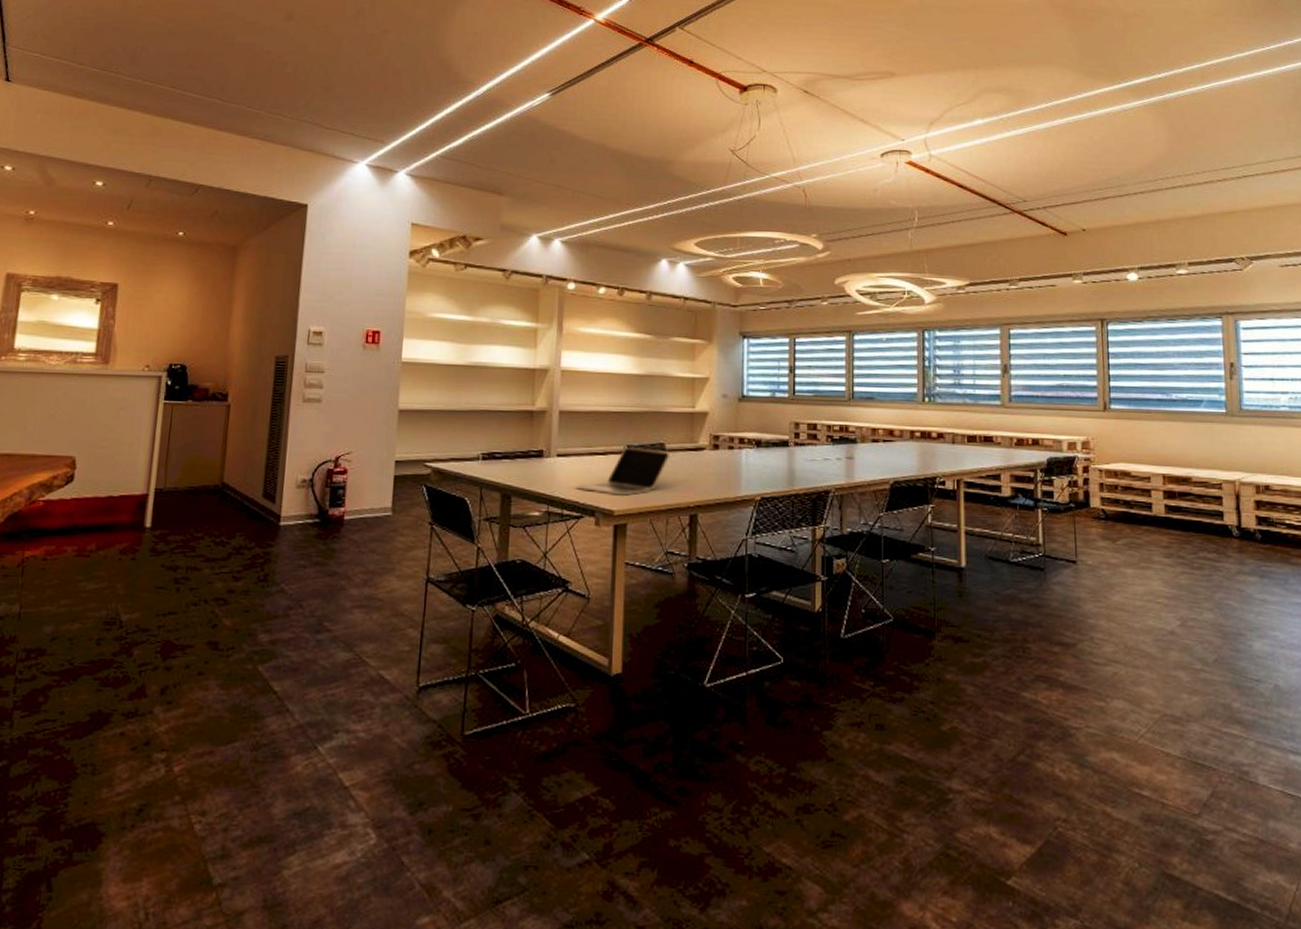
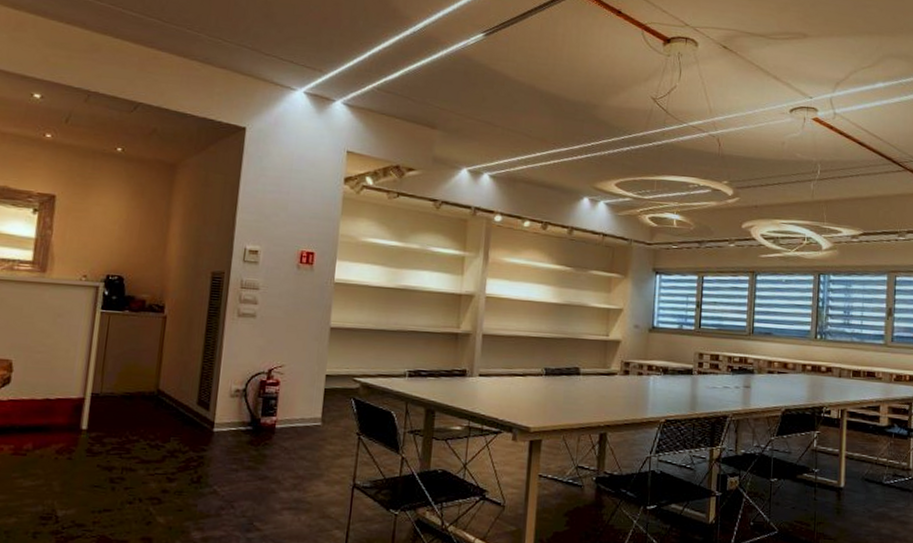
laptop: present [576,448,671,496] -> none [496,370,584,414]

